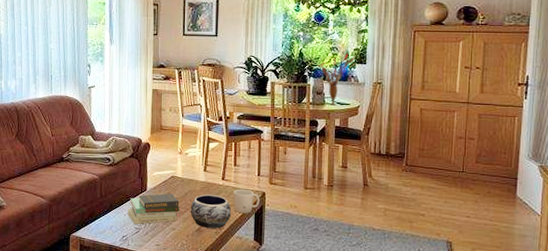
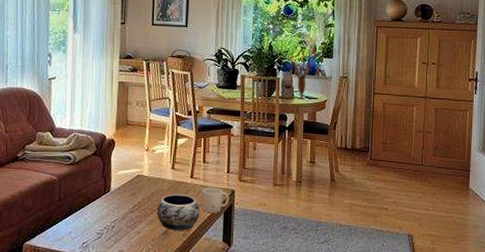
books: present [127,193,179,224] -> none [89,194,145,229]

